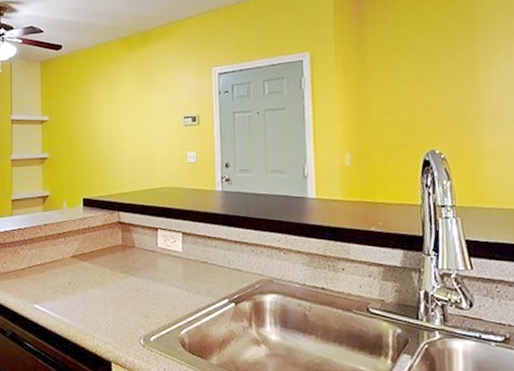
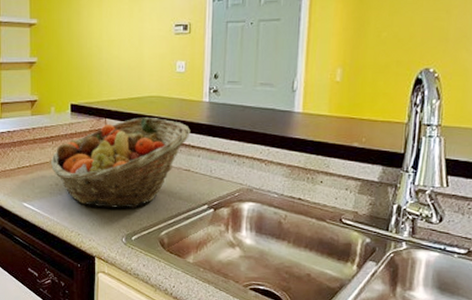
fruit basket: none [62,209,206,306] -> present [50,118,191,209]

